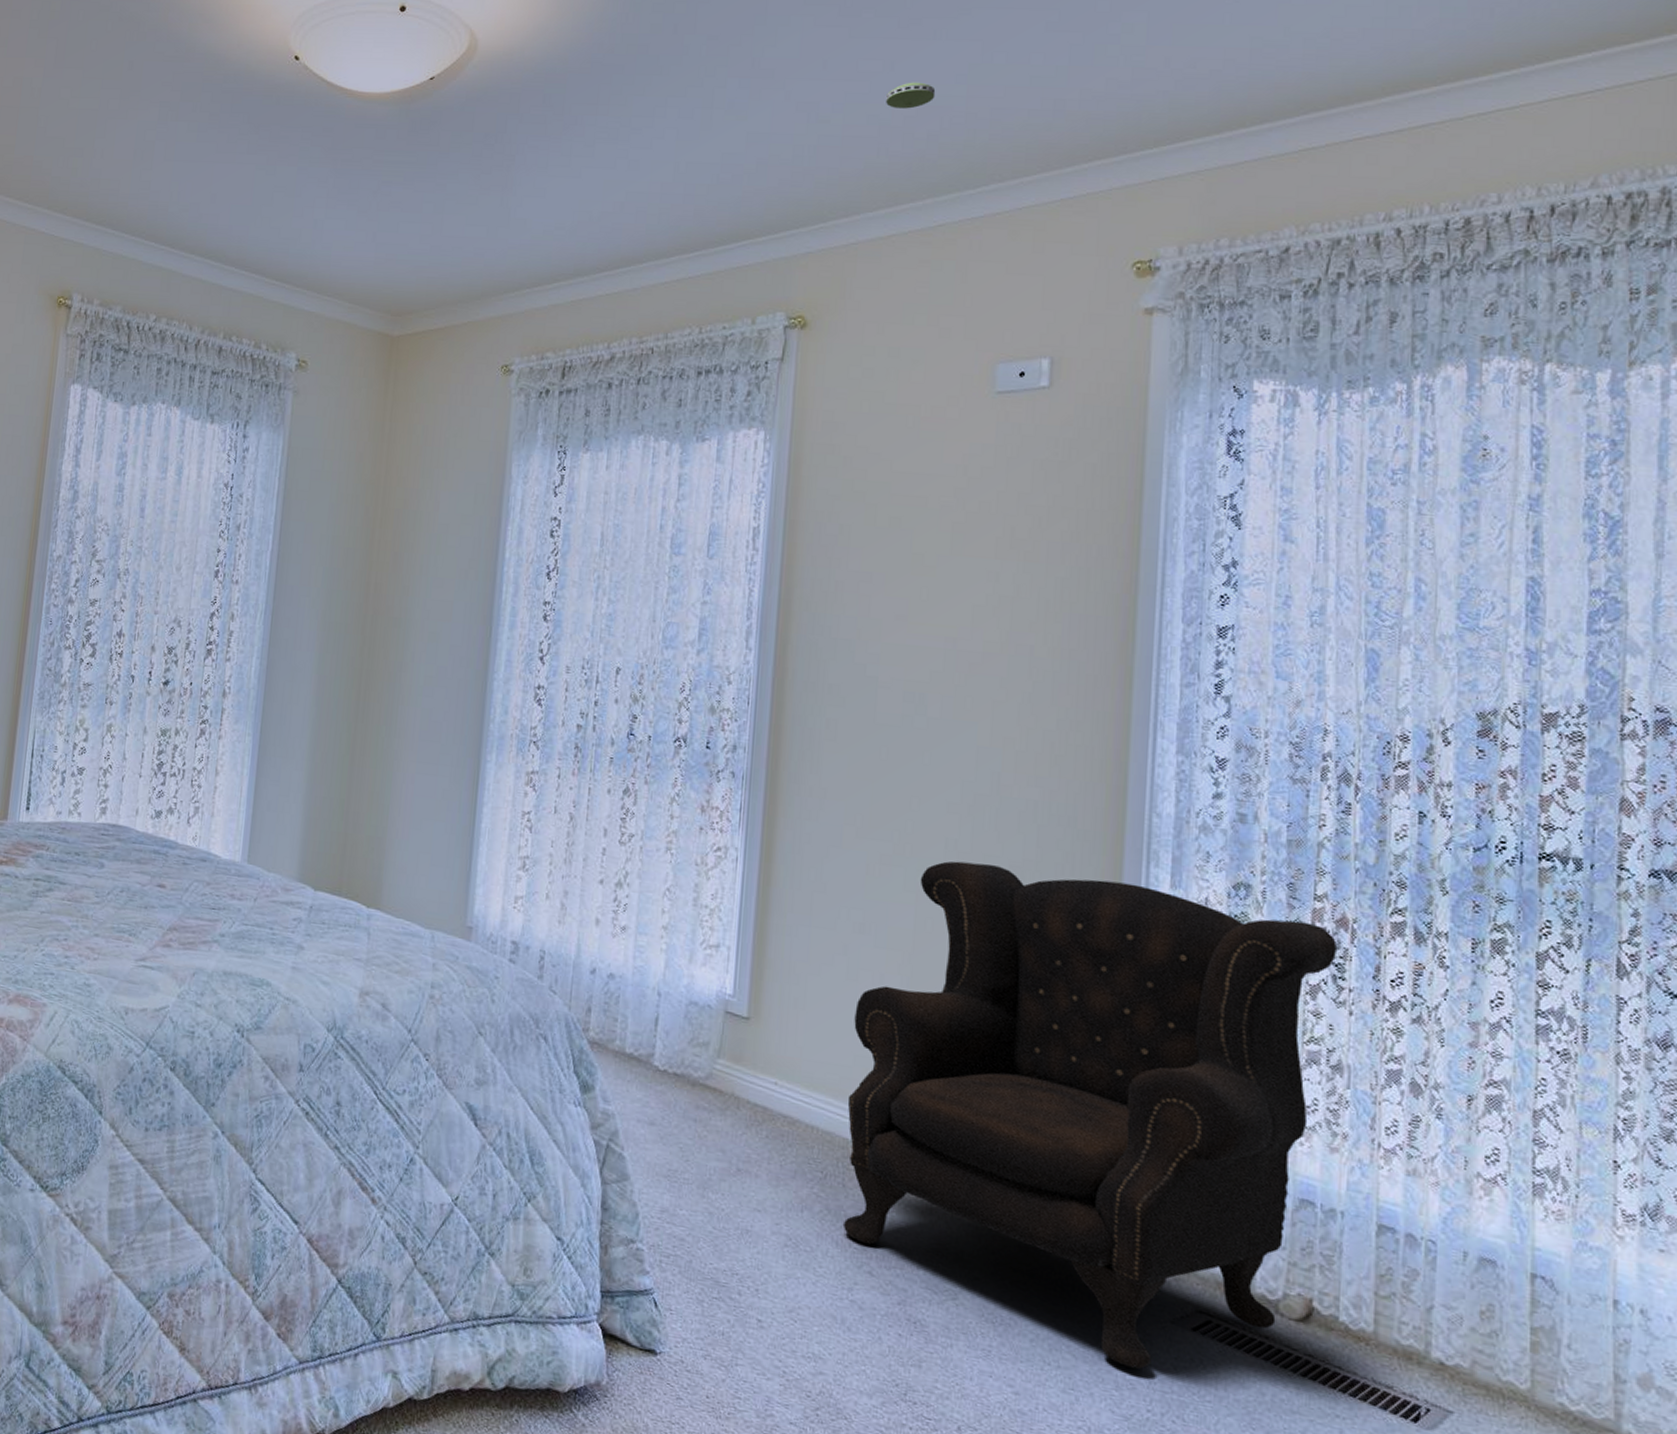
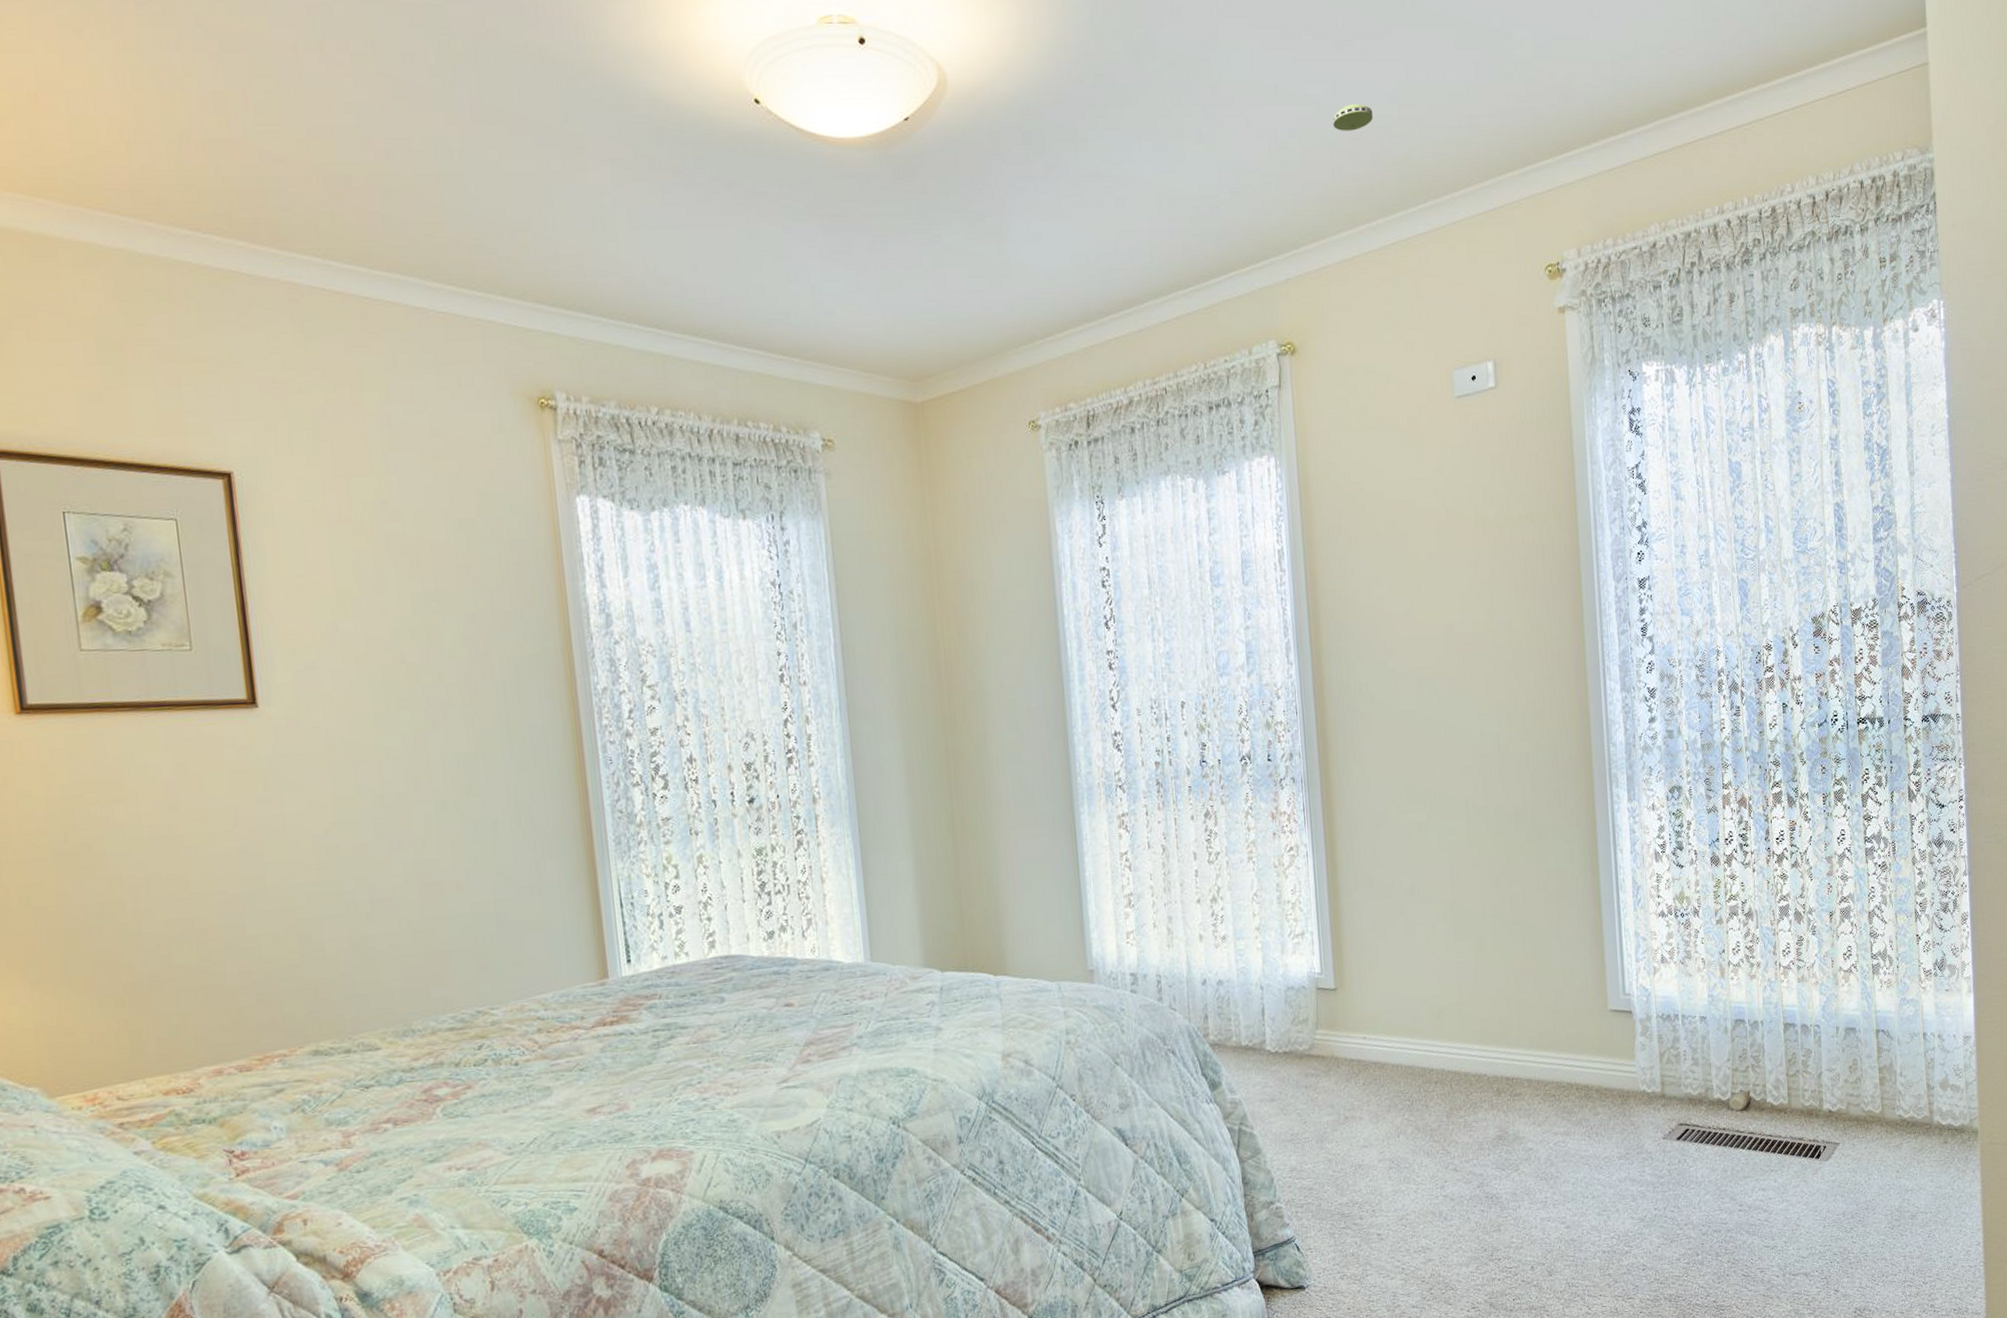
armchair: present [844,861,1338,1369] -> none [1416,804,1741,1182]

